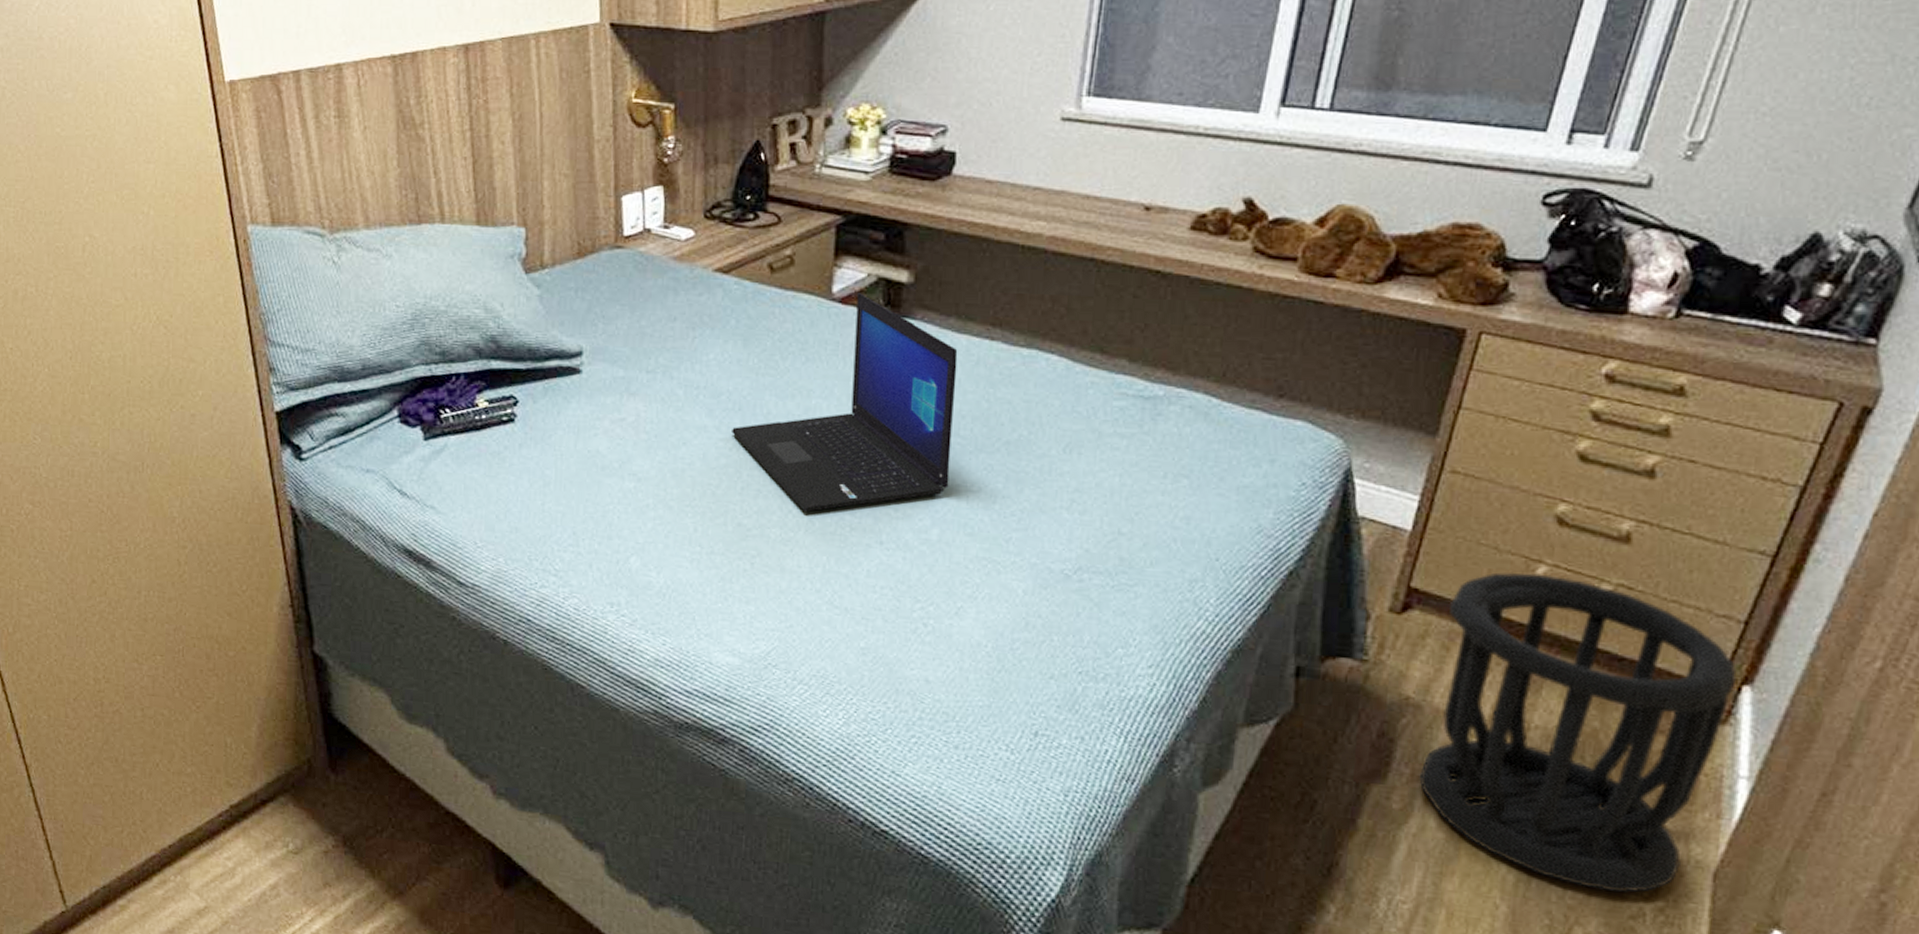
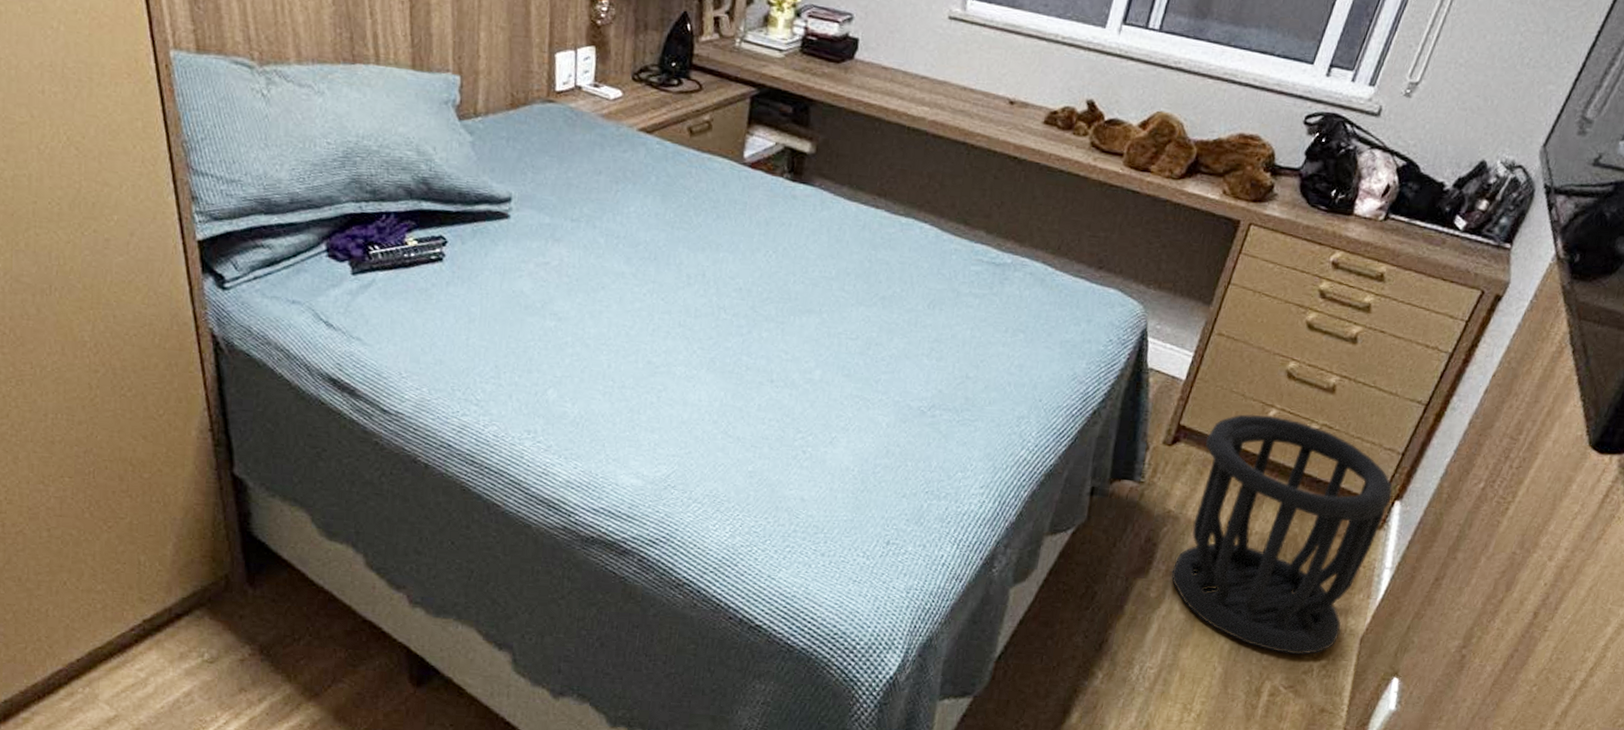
laptop: present [732,293,958,512] -> none [647,159,848,353]

